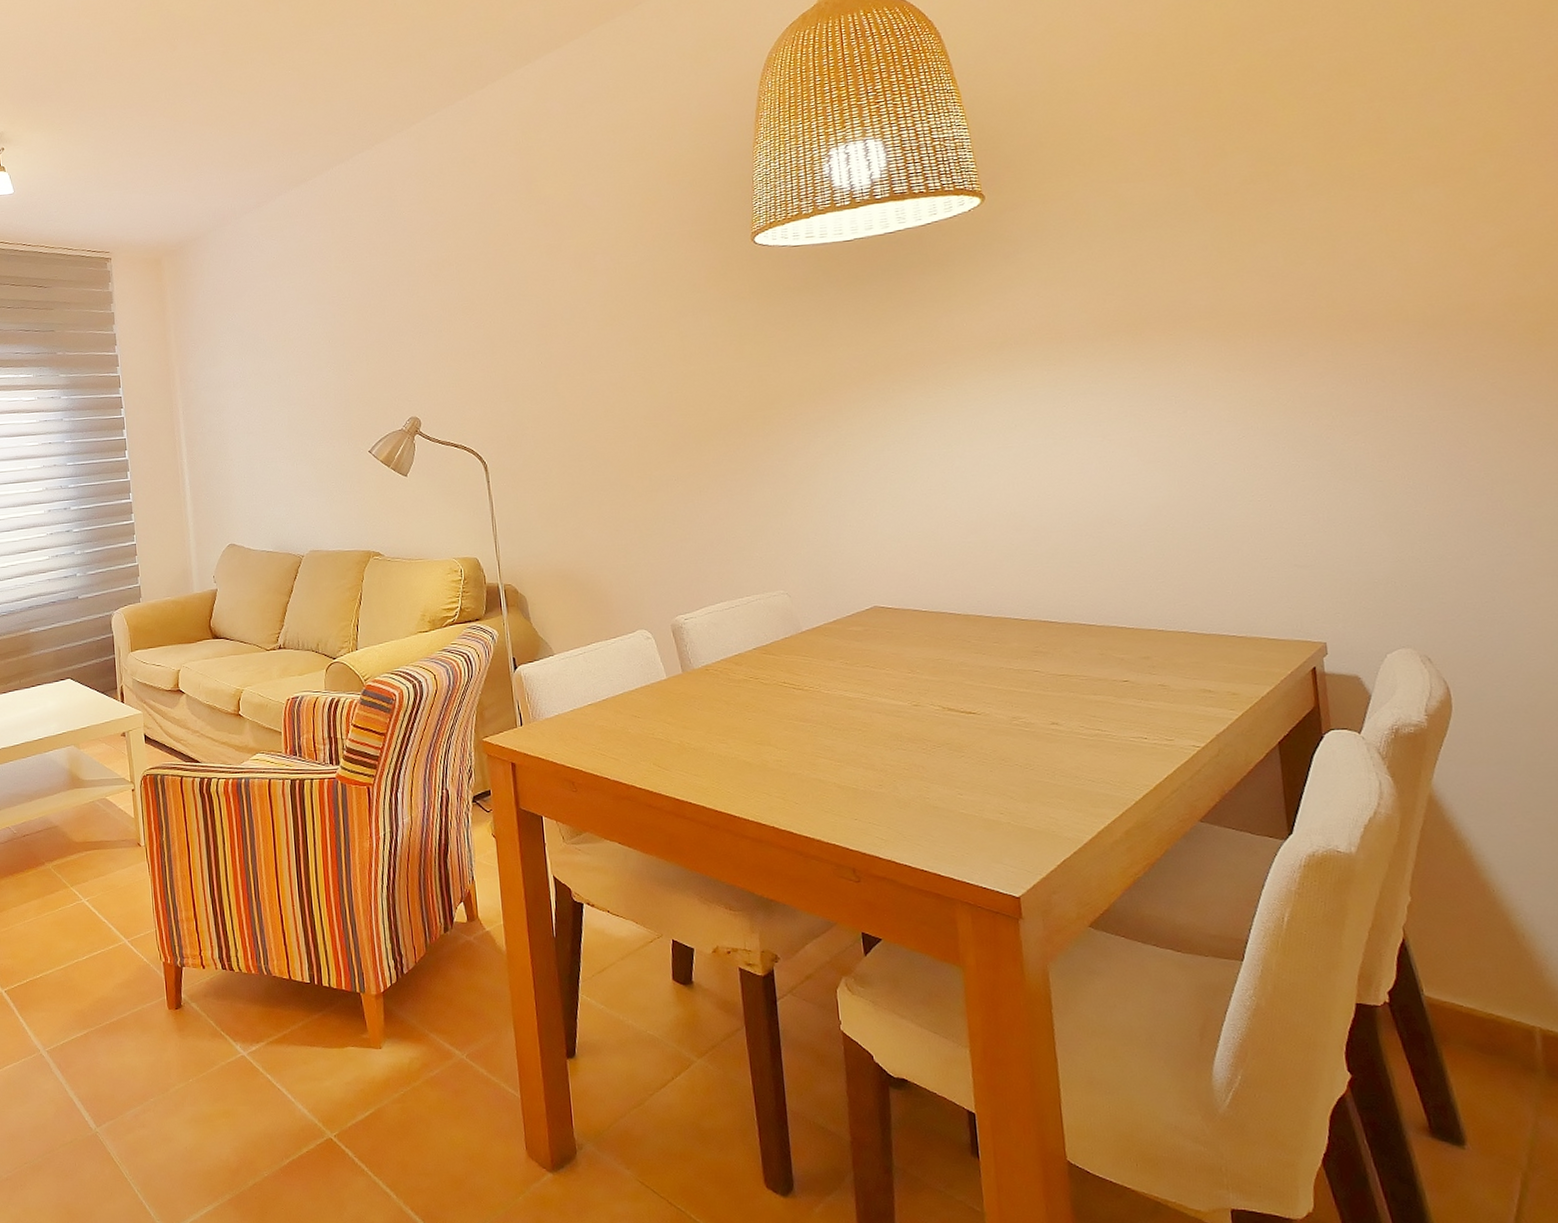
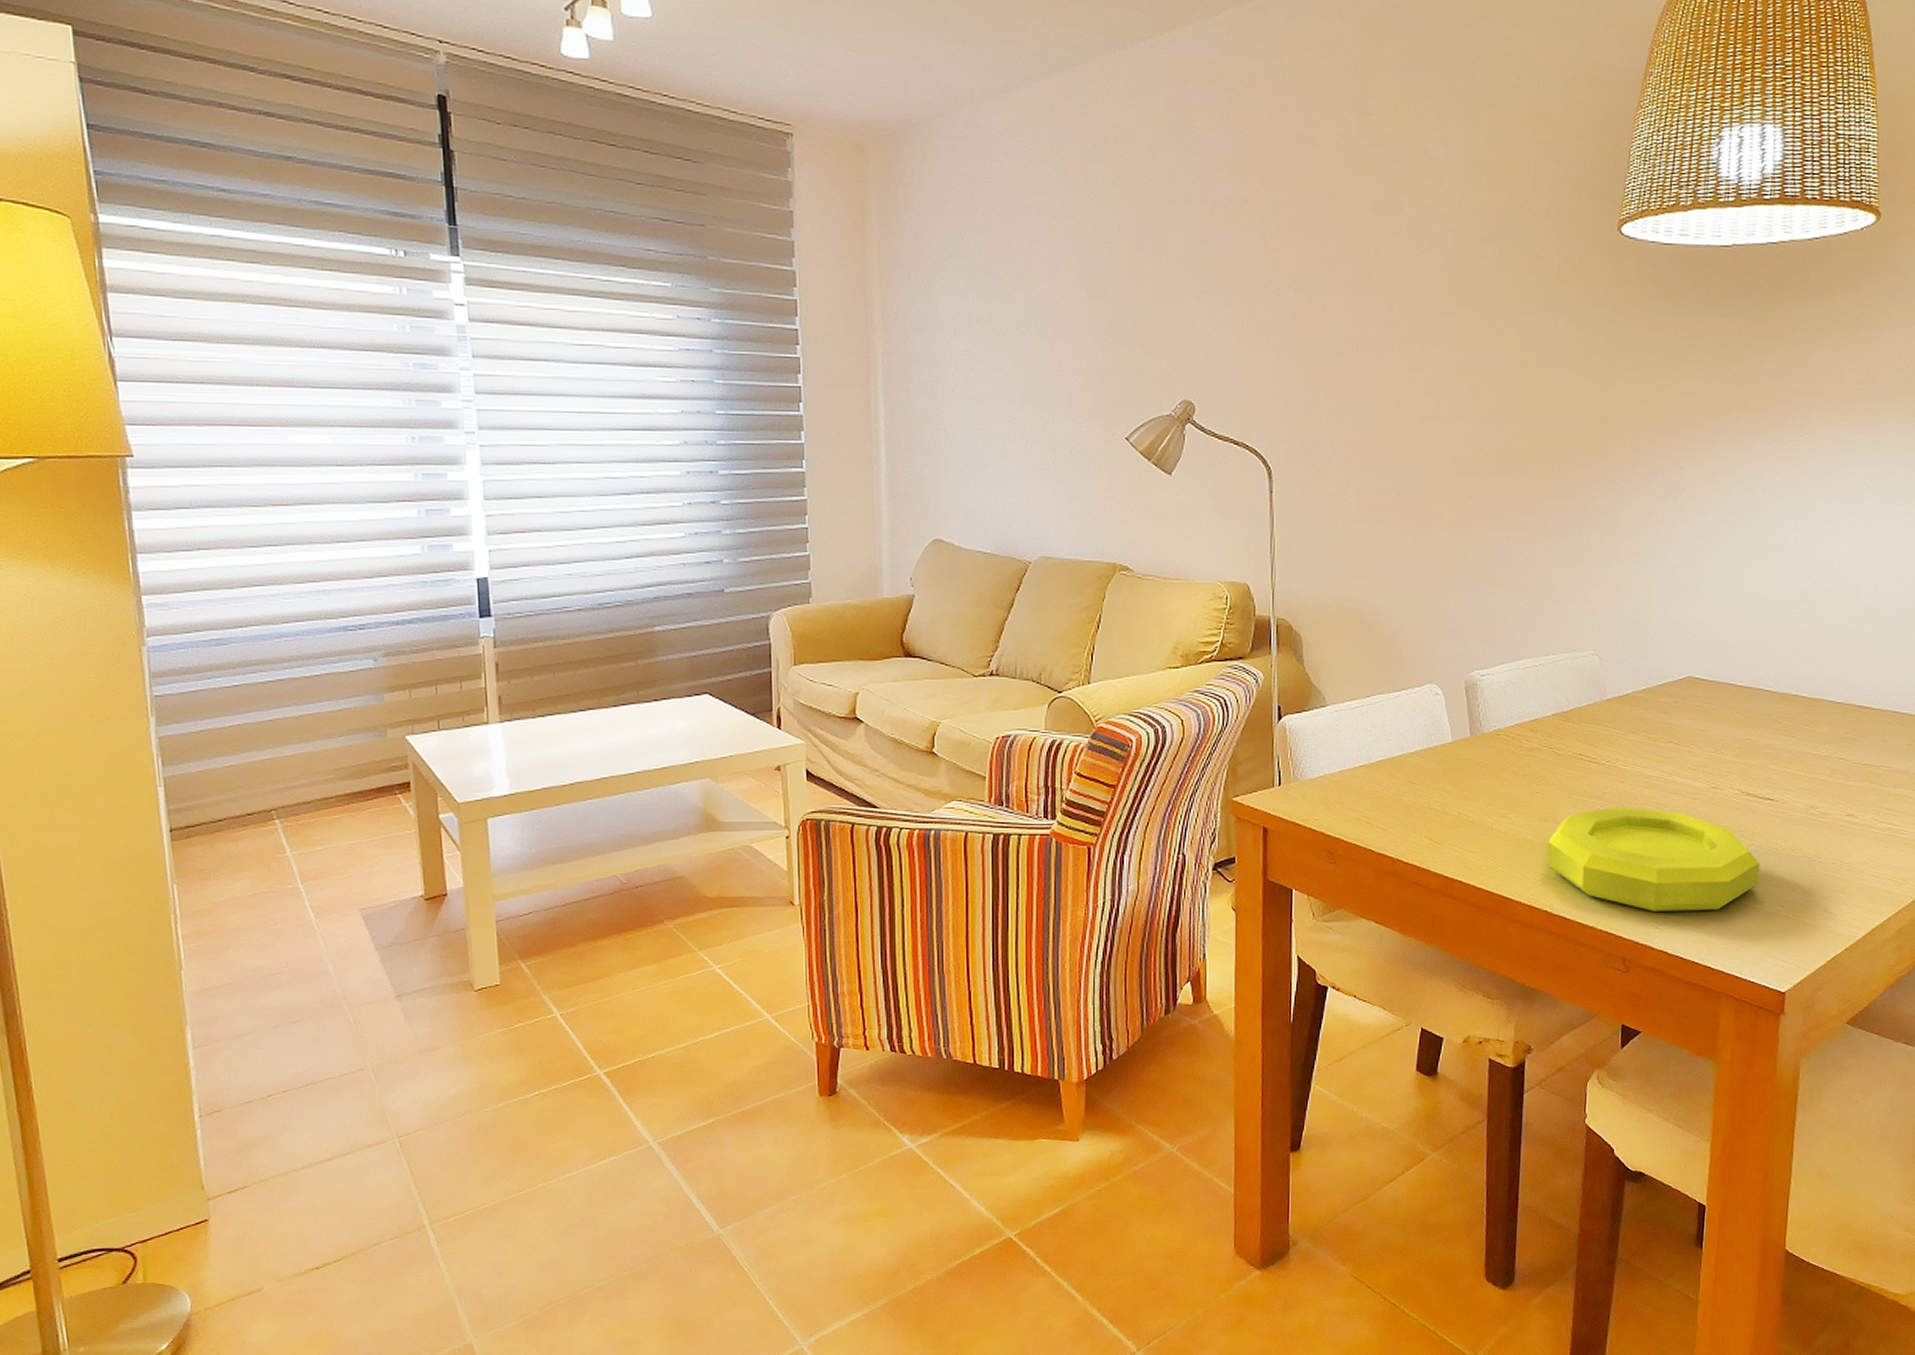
bowl: none [766,728,974,824] -> present [1547,807,1761,911]

